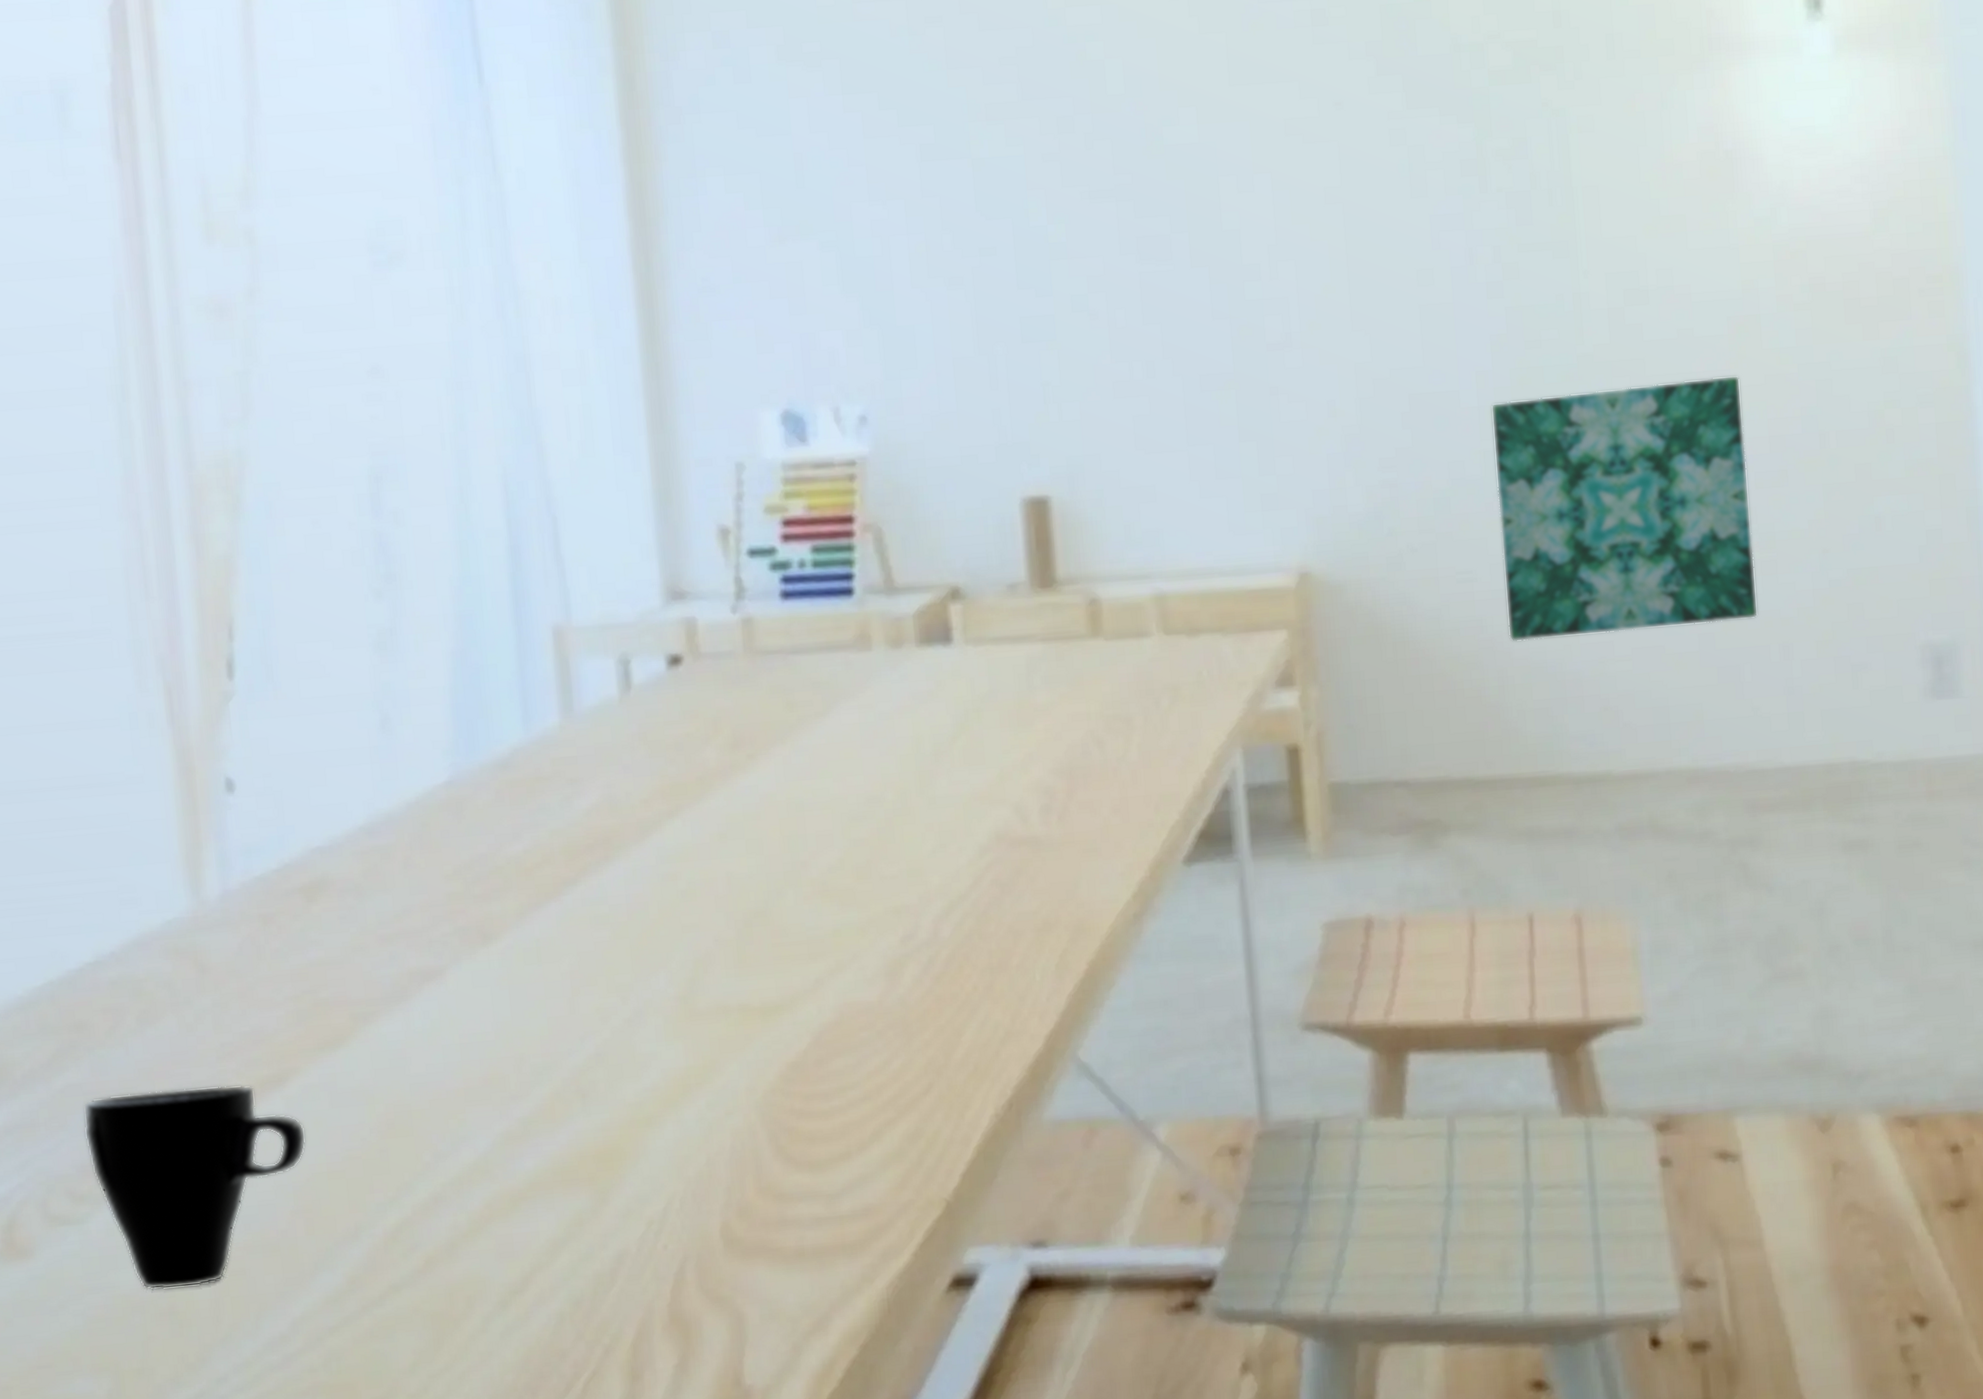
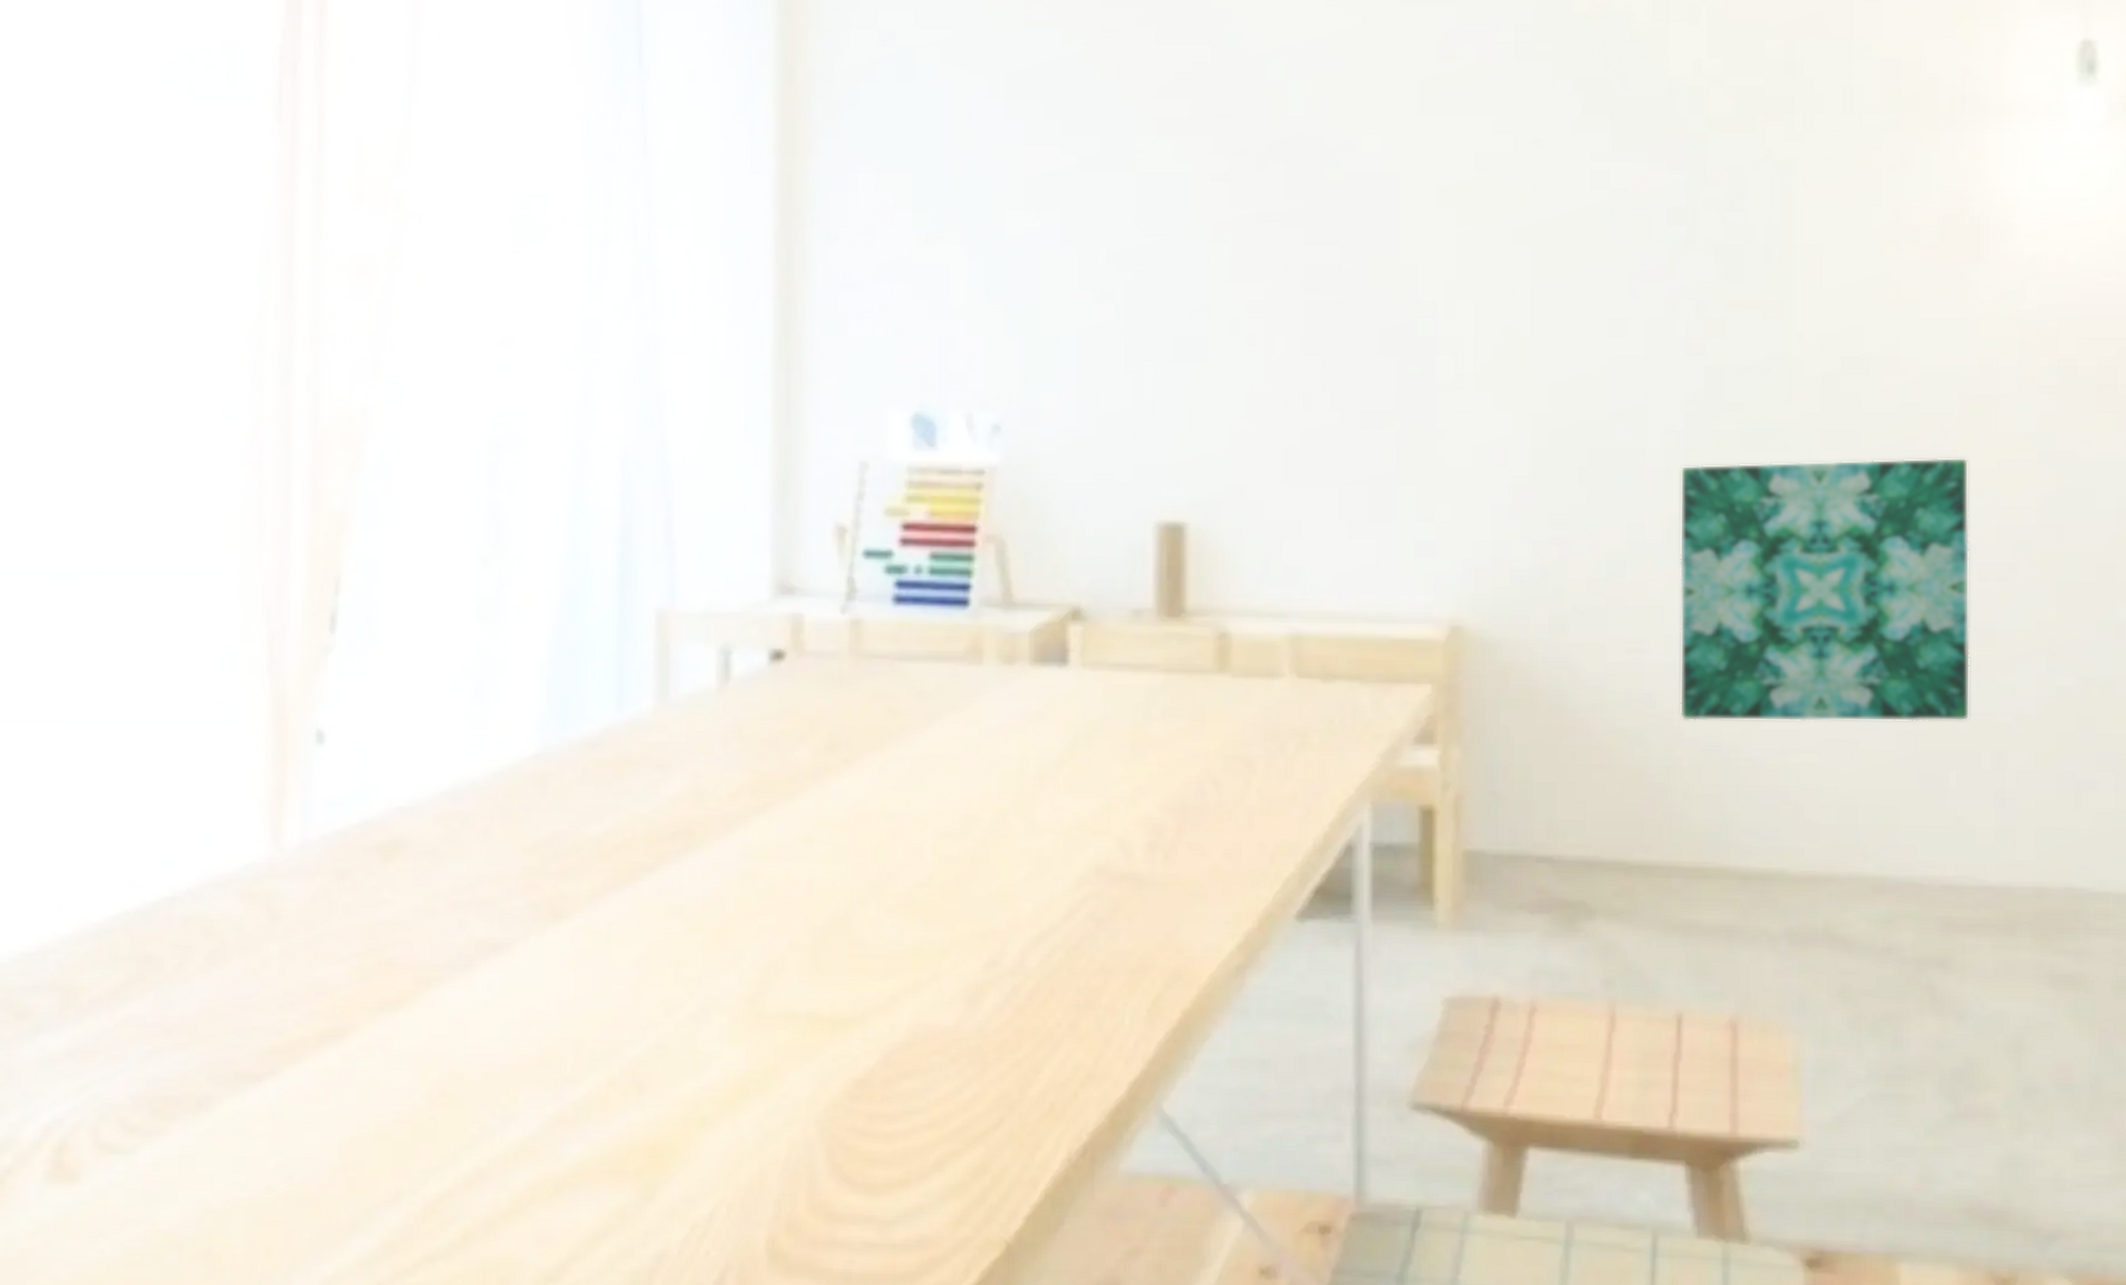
cup: present [83,1085,306,1290] -> none [142,1031,357,1232]

